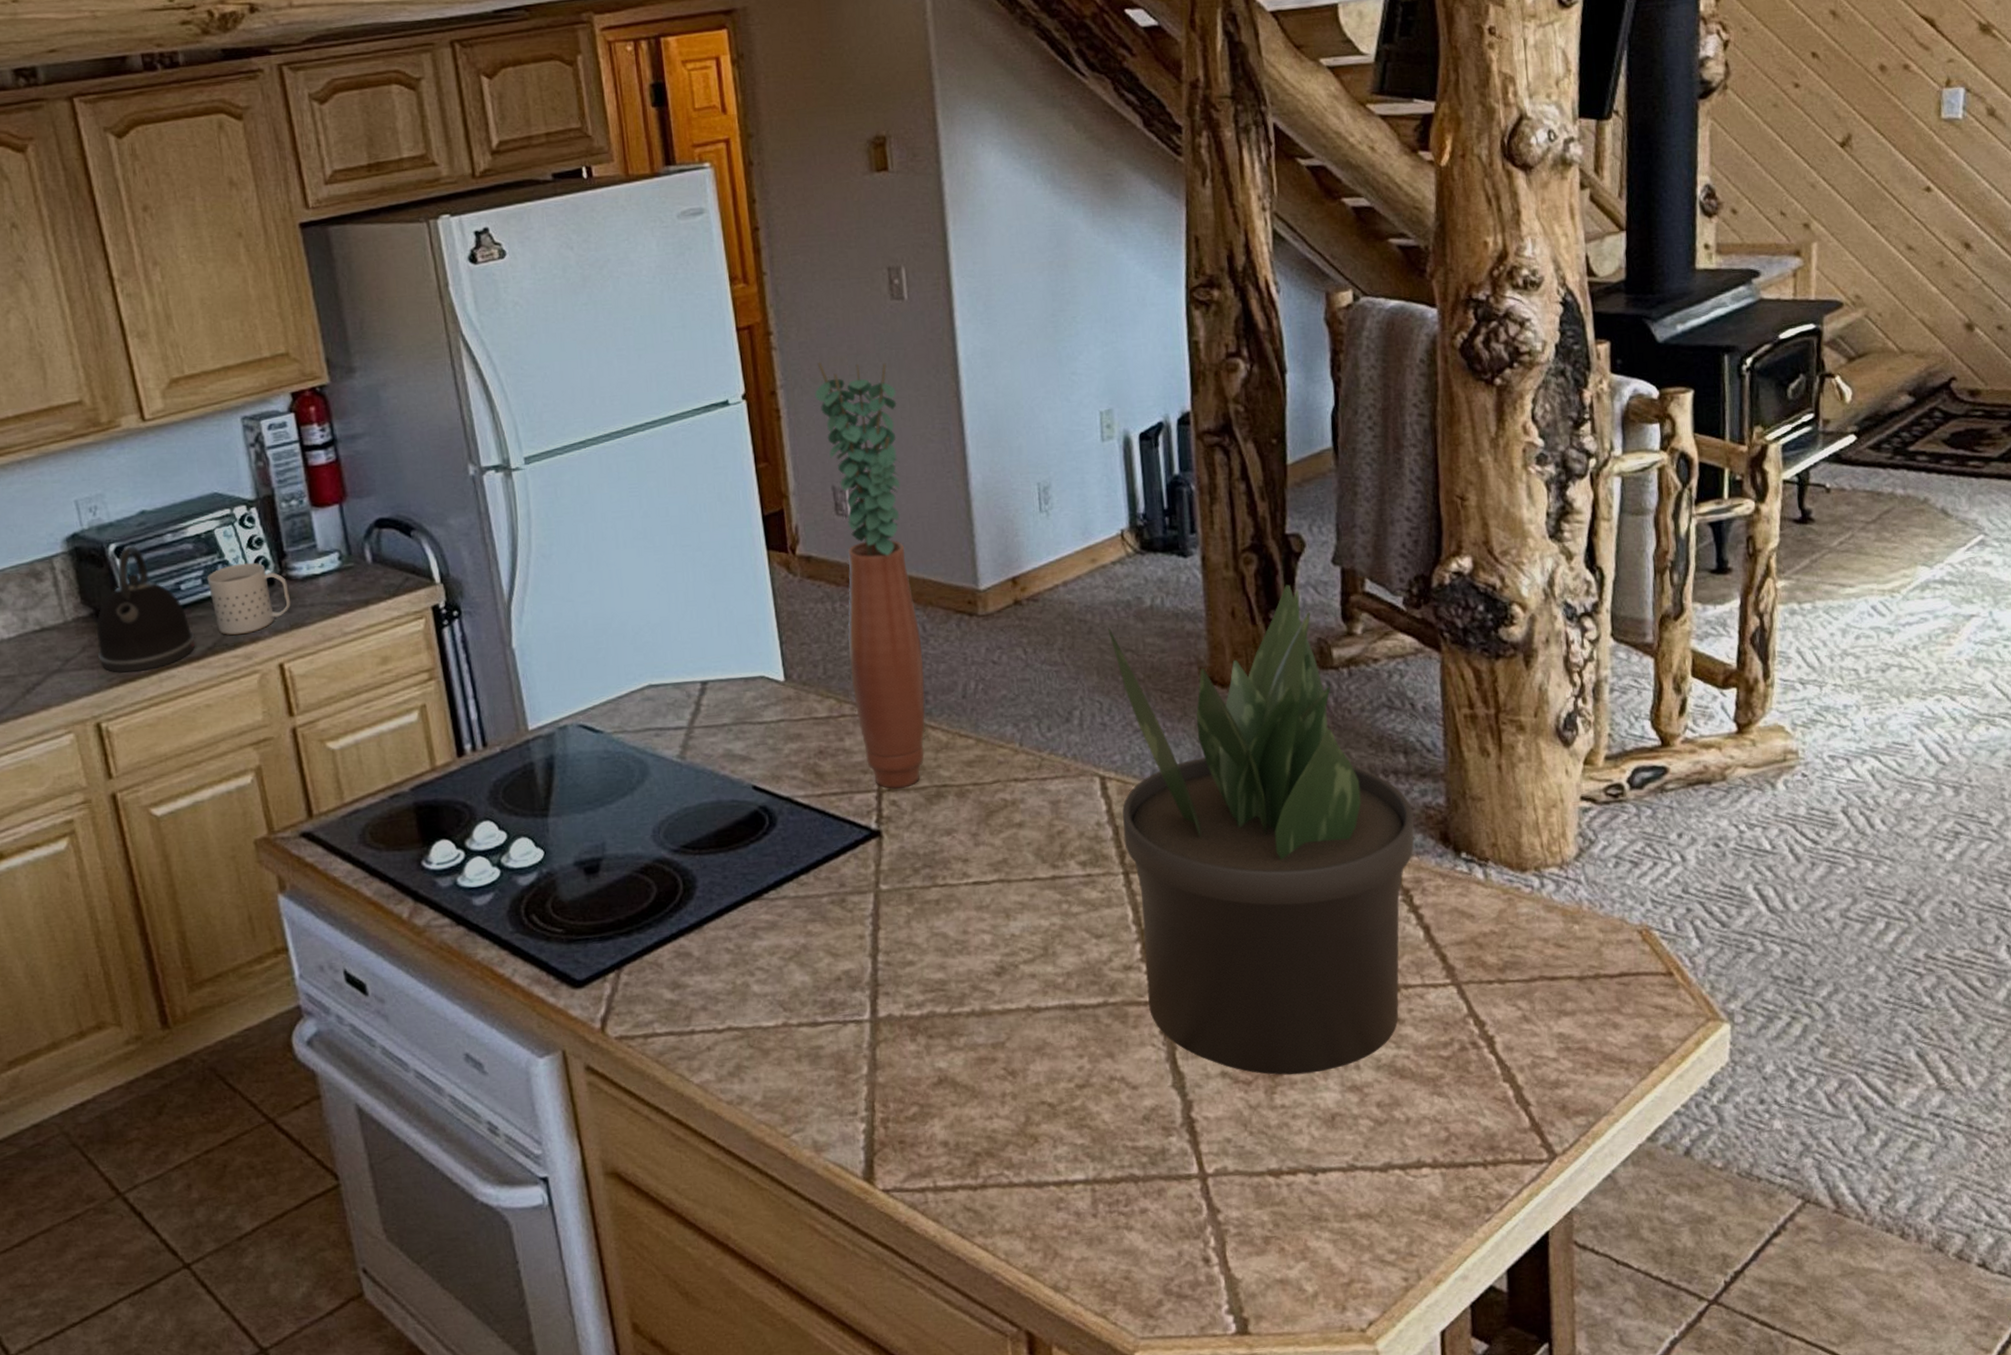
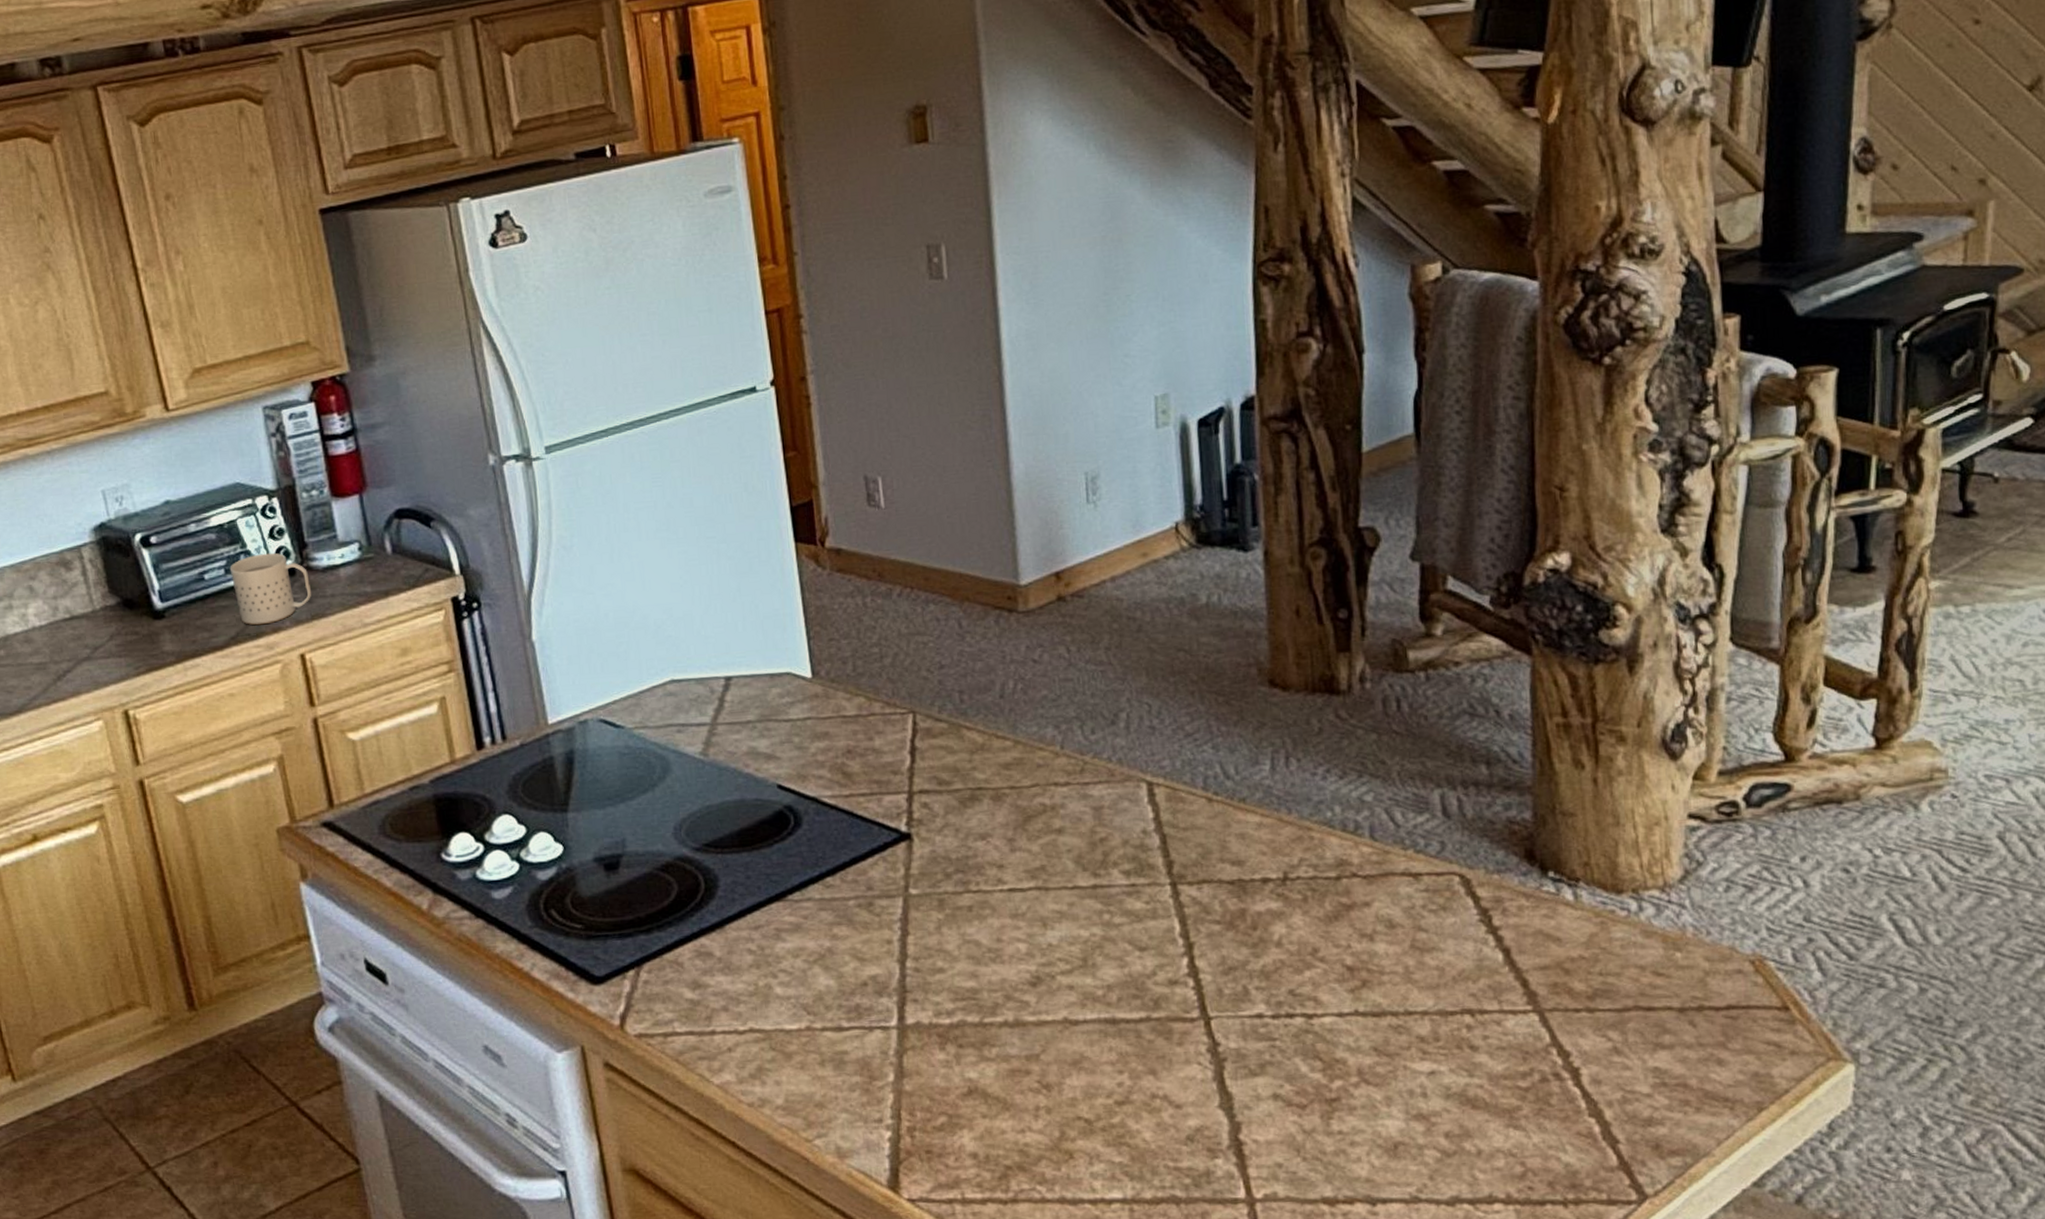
kettle: present [95,545,196,673] -> none [123,535,219,662]
vase: present [815,362,925,790] -> none [847,345,961,792]
planter: present [1108,584,1414,1075] -> none [1159,581,1496,1100]

